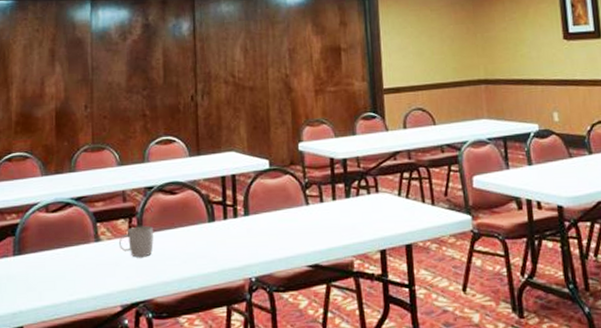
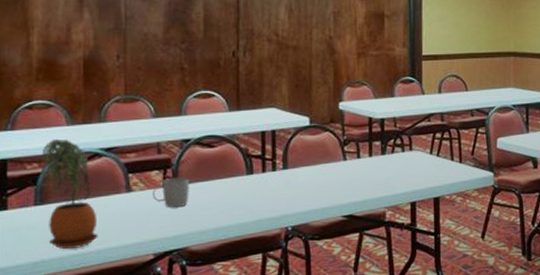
potted plant: none [19,189,70,299] -> present [41,138,98,249]

